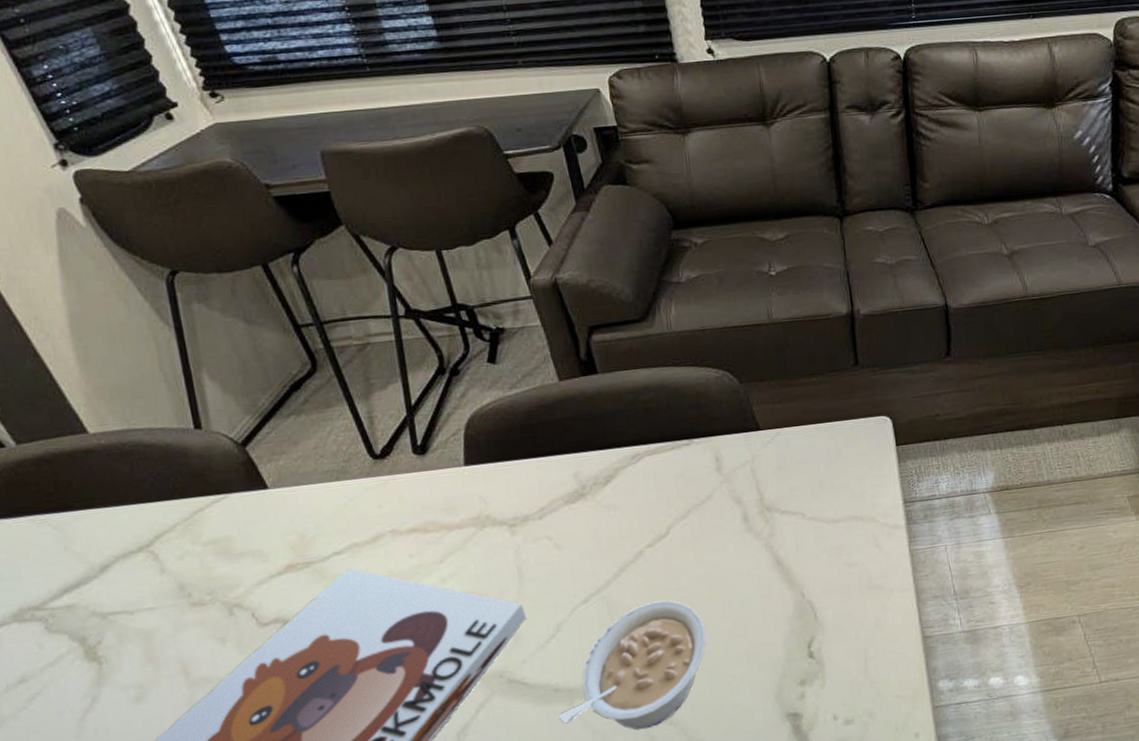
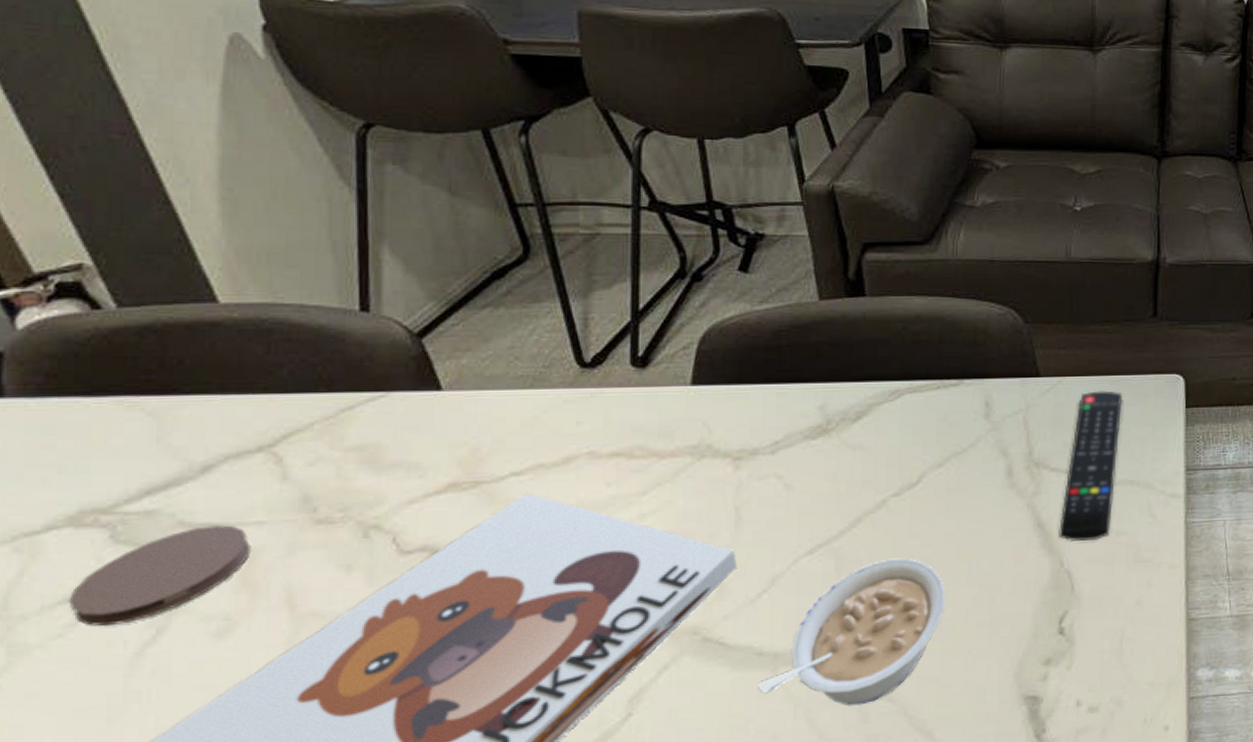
coaster: none [25,612,149,699] -> present [68,525,251,627]
remote control: none [796,437,842,575] -> present [1059,391,1123,541]

